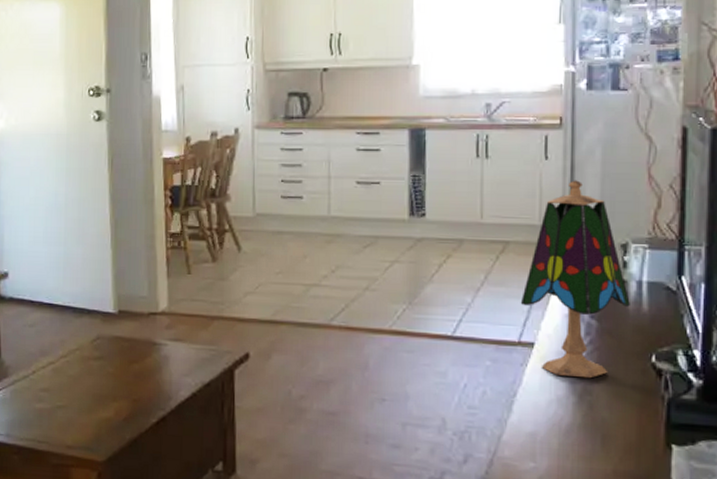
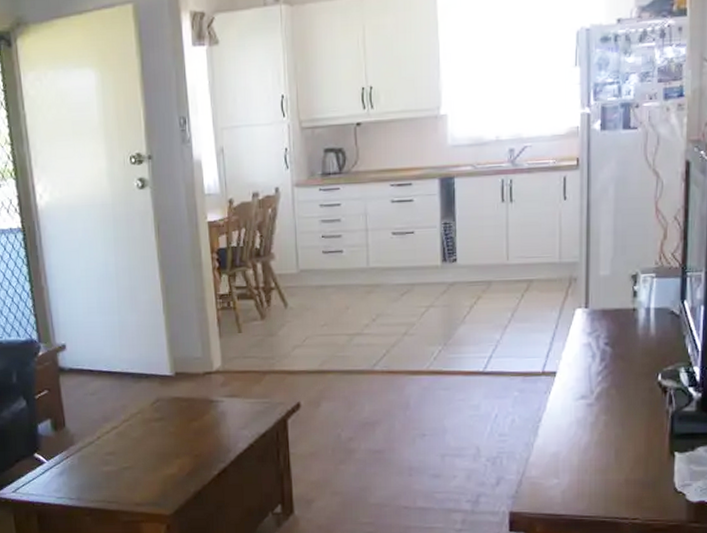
table lamp: present [520,180,630,379] -> none [543,218,640,400]

